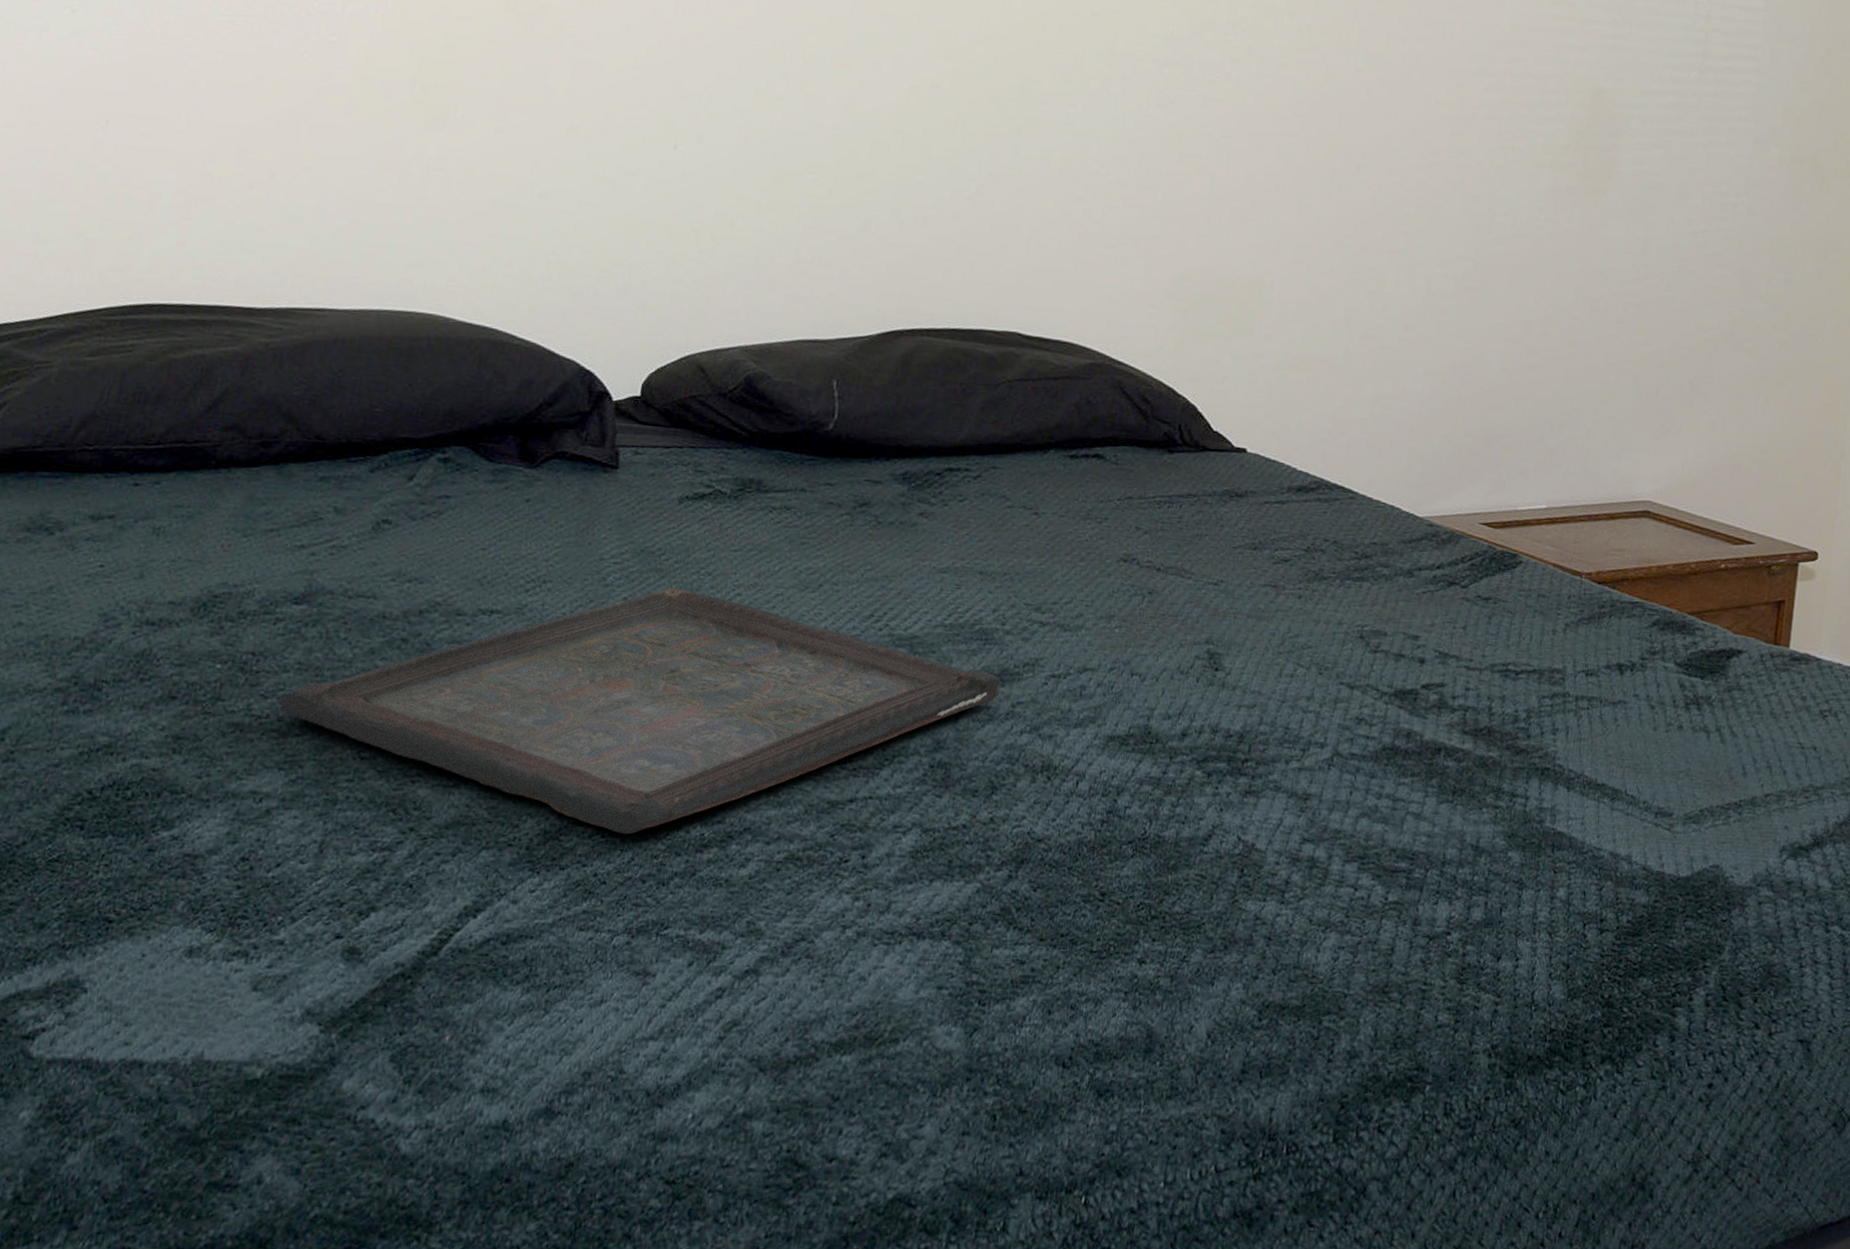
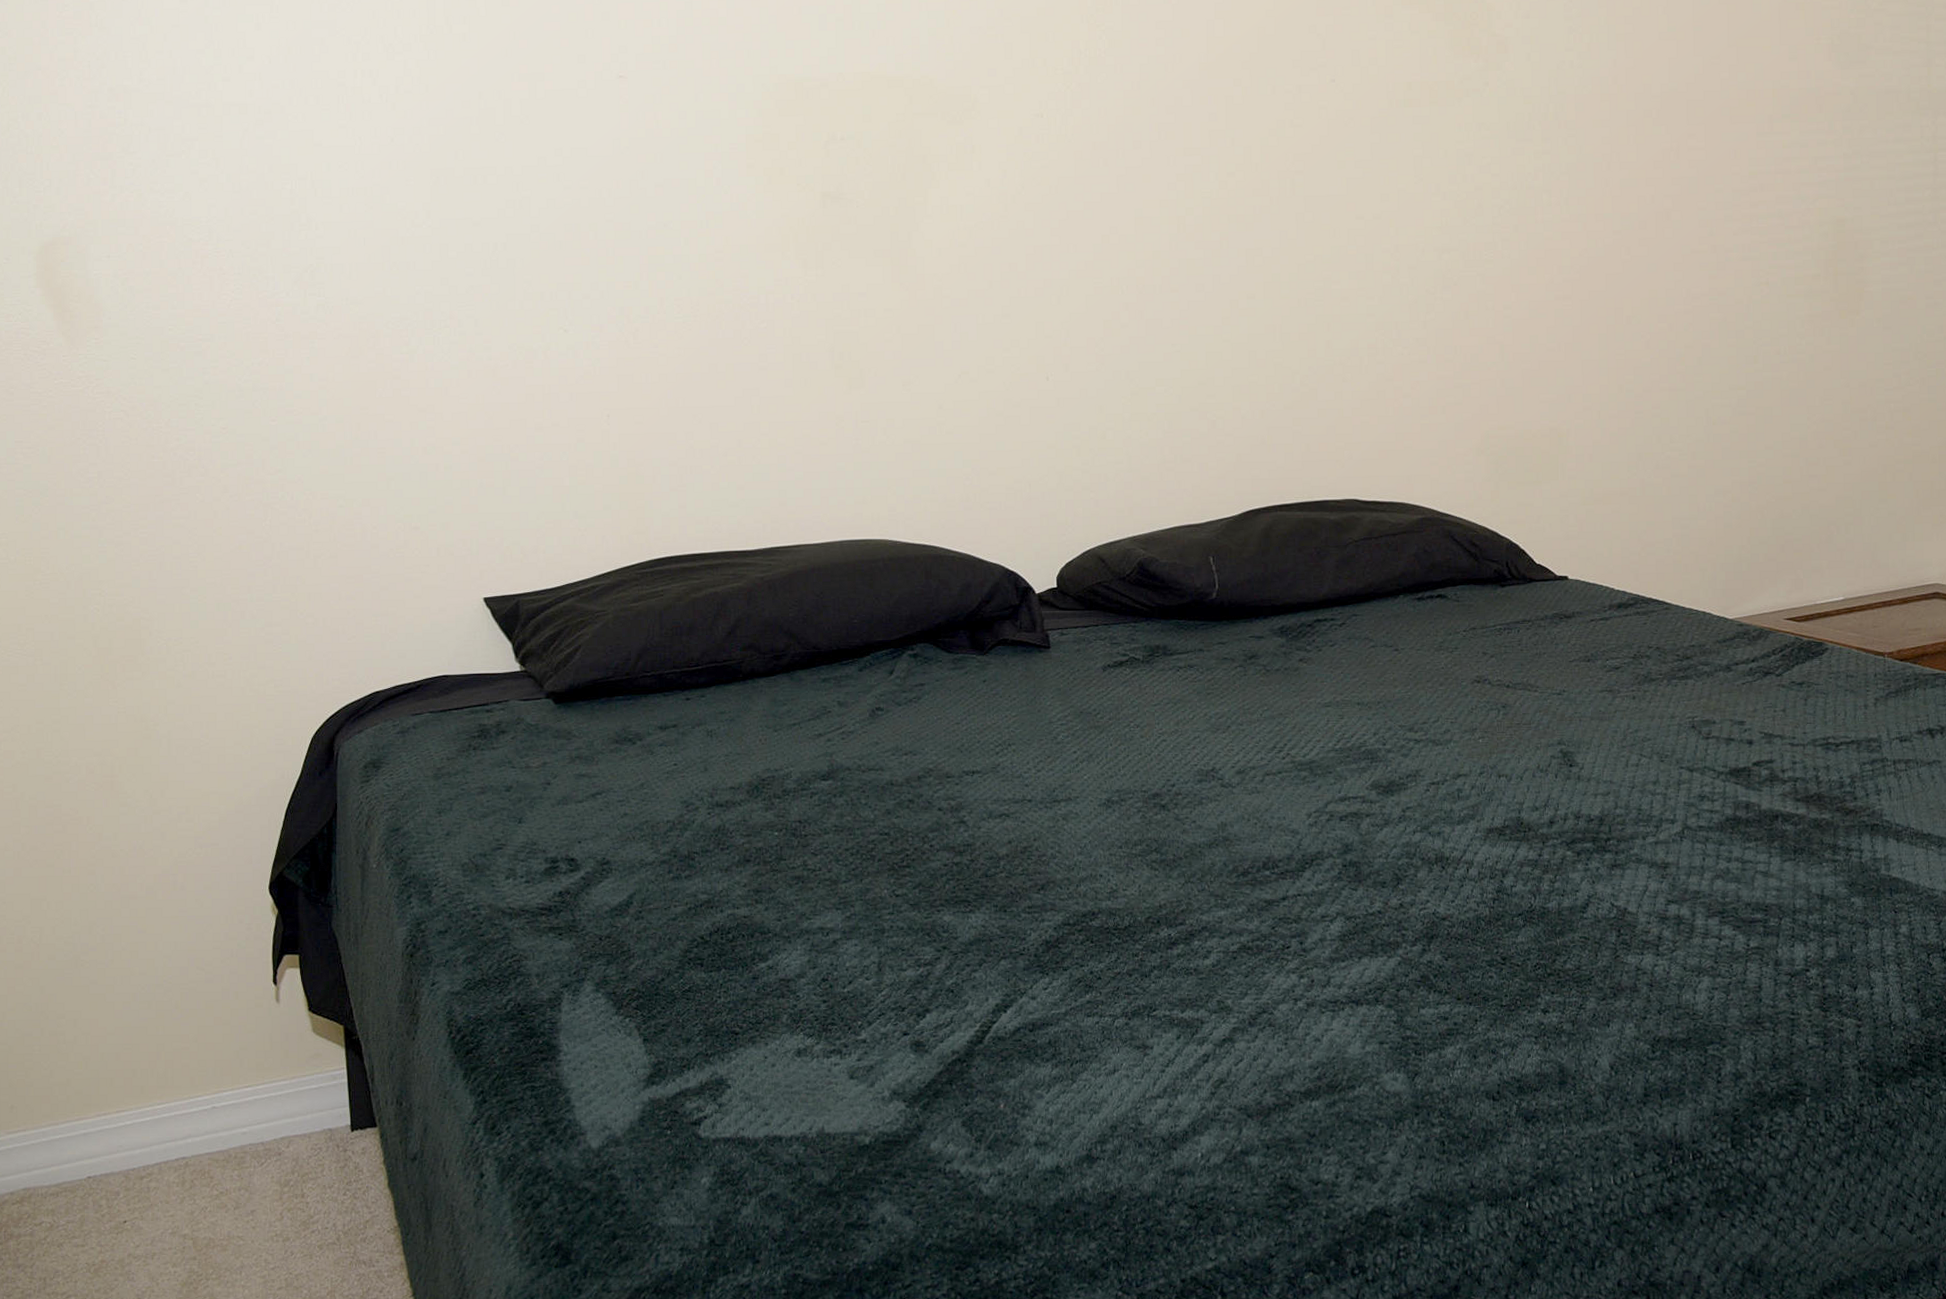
serving tray: present [280,588,1001,835] -> none [827,740,1391,939]

